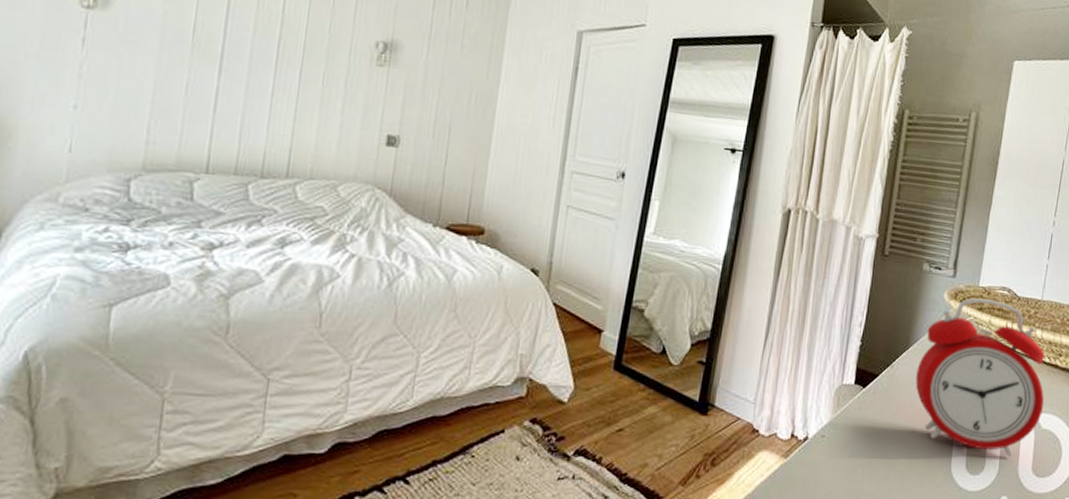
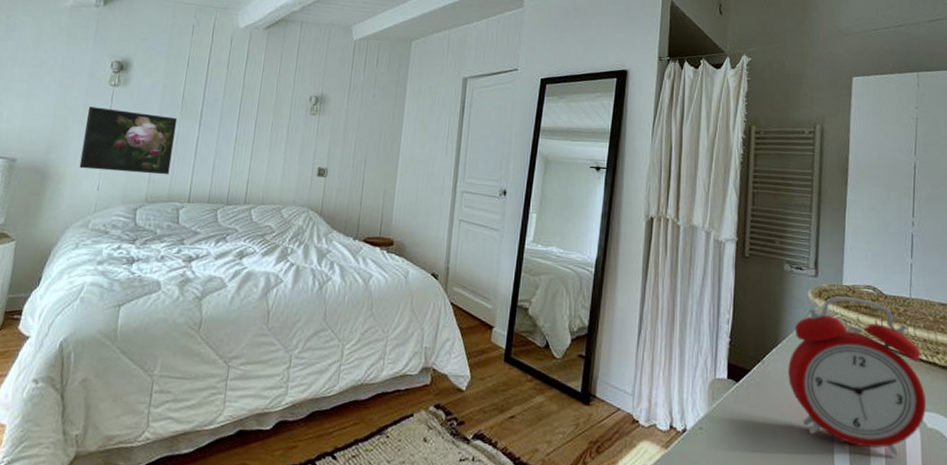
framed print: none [39,35,187,136] -> present [79,106,178,175]

